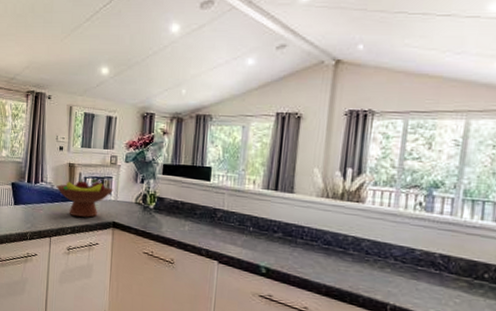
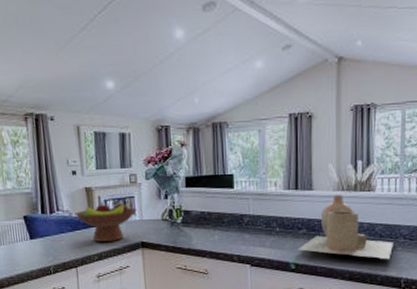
vase: none [270,200,381,281] -> present [297,194,393,260]

